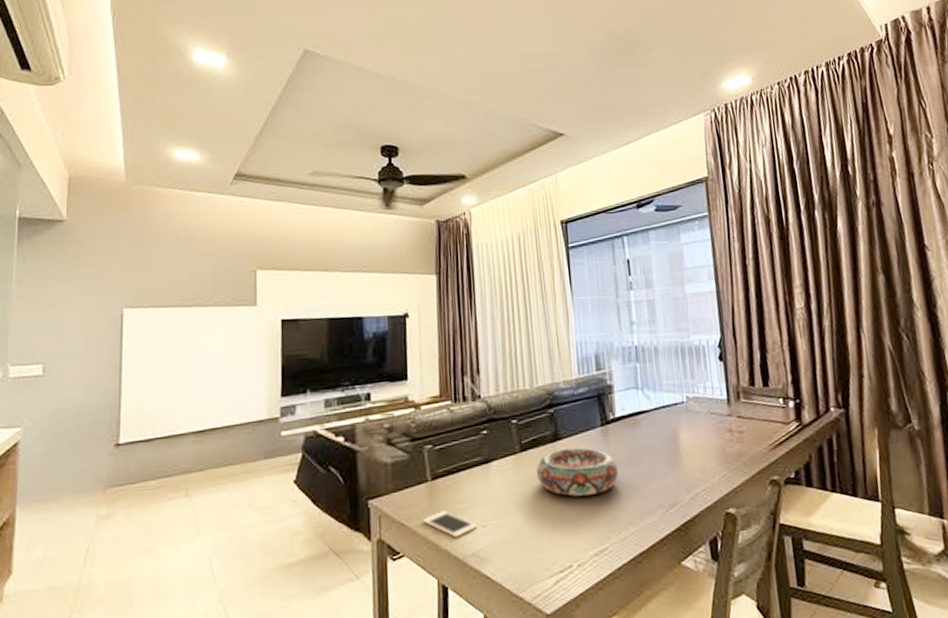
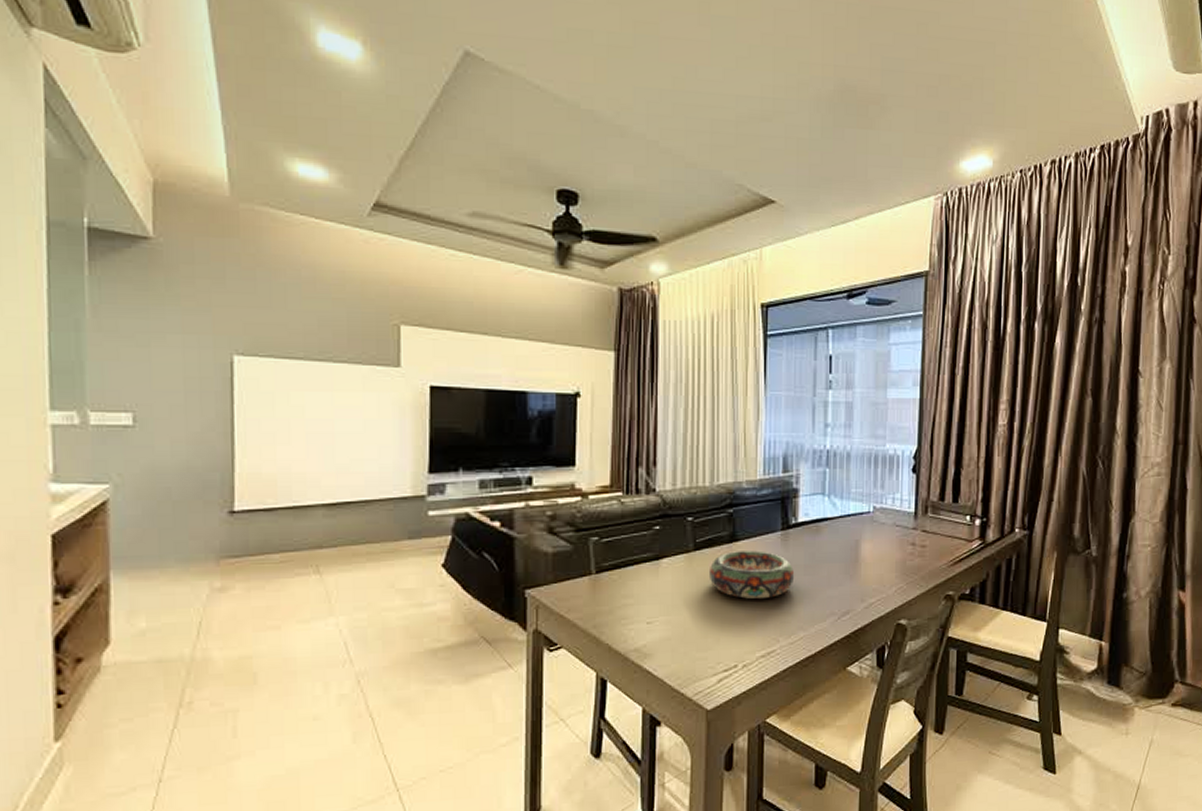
cell phone: present [423,511,477,538] -> none [585,605,642,632]

